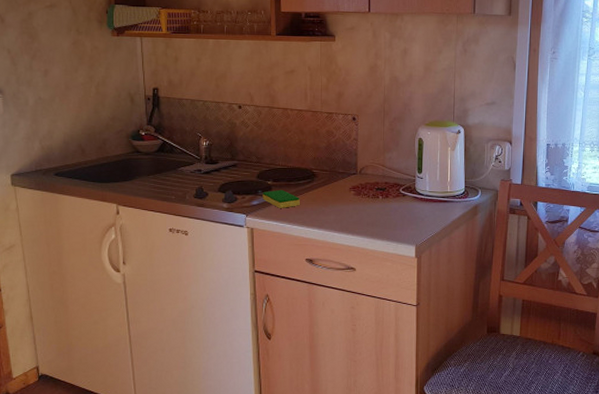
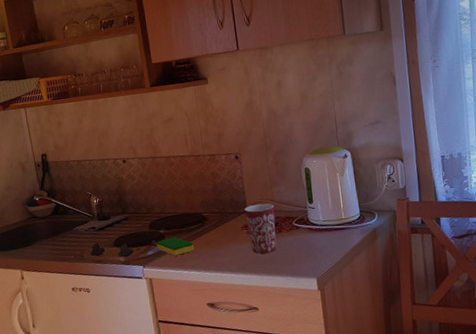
mug: none [354,167,385,216] -> present [244,203,277,254]

